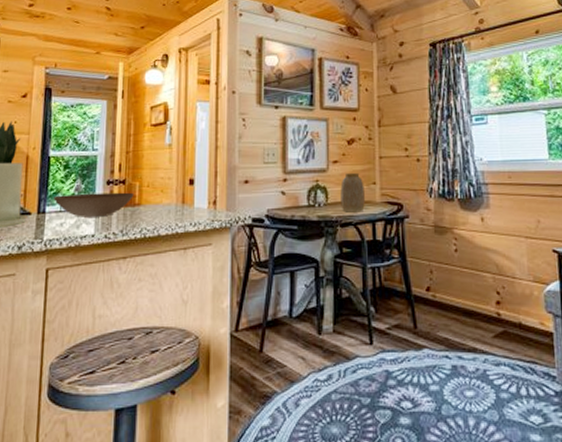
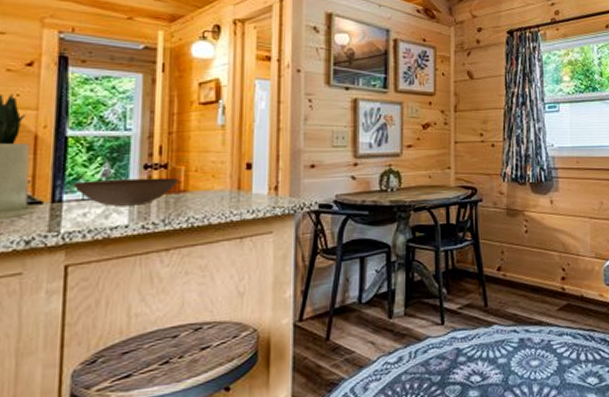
vase: present [340,172,365,213] -> none [414,157,439,197]

